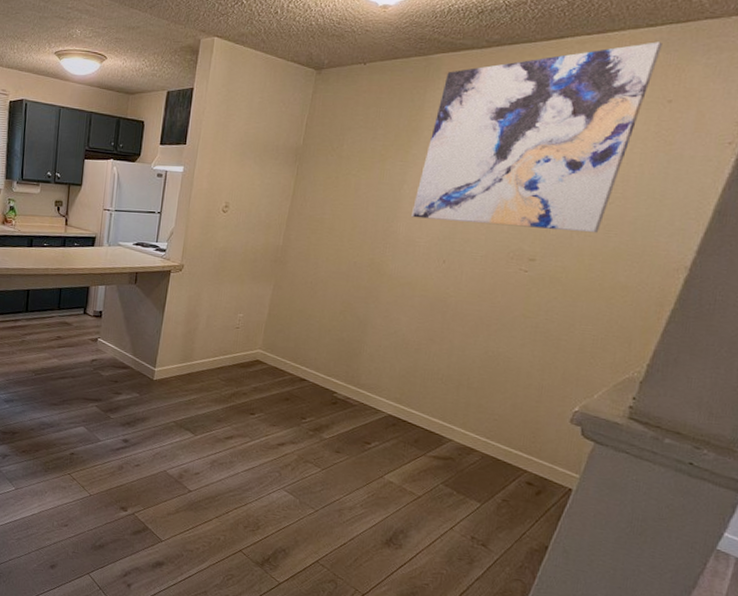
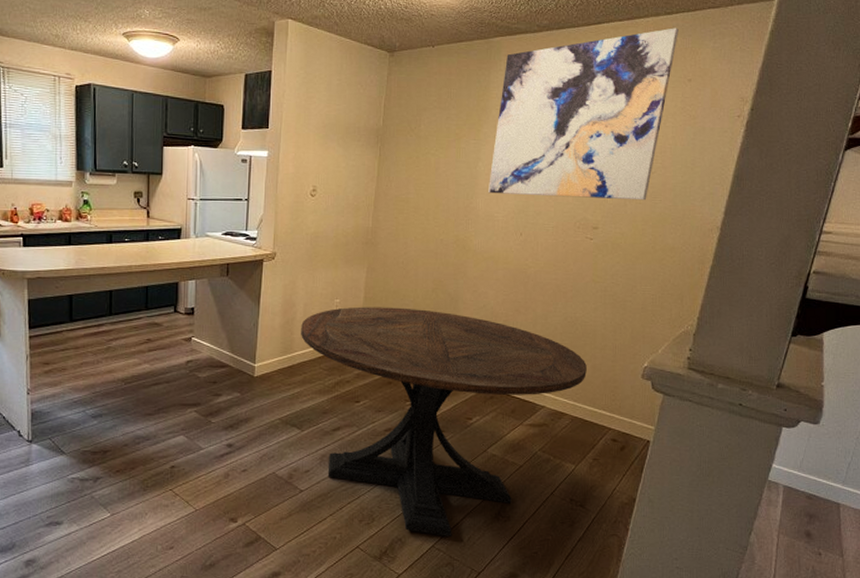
round table: none [201,322,506,555] -> present [301,306,587,536]

